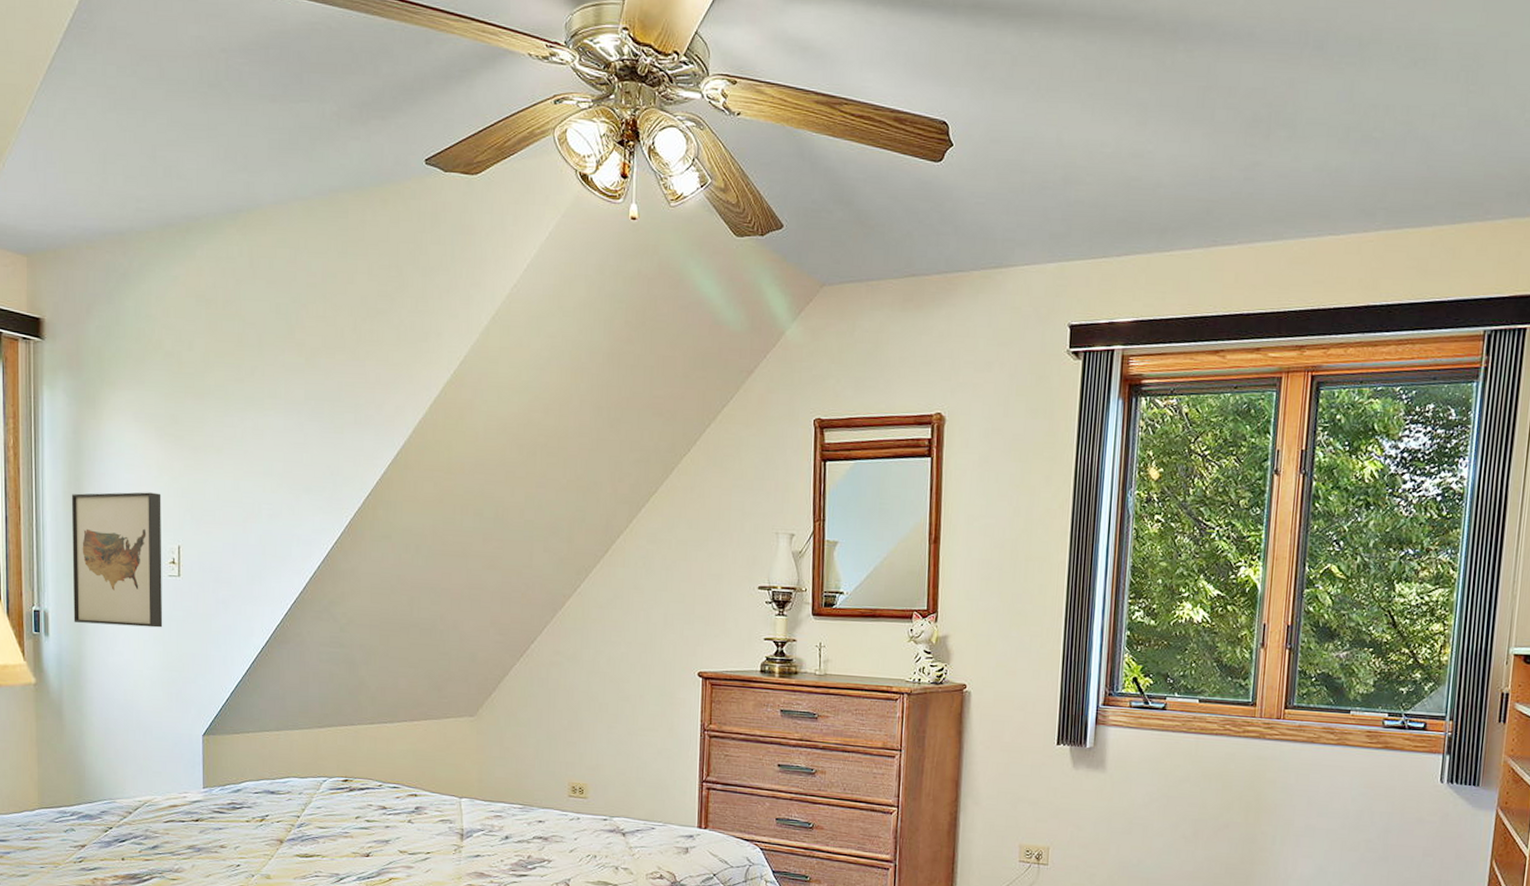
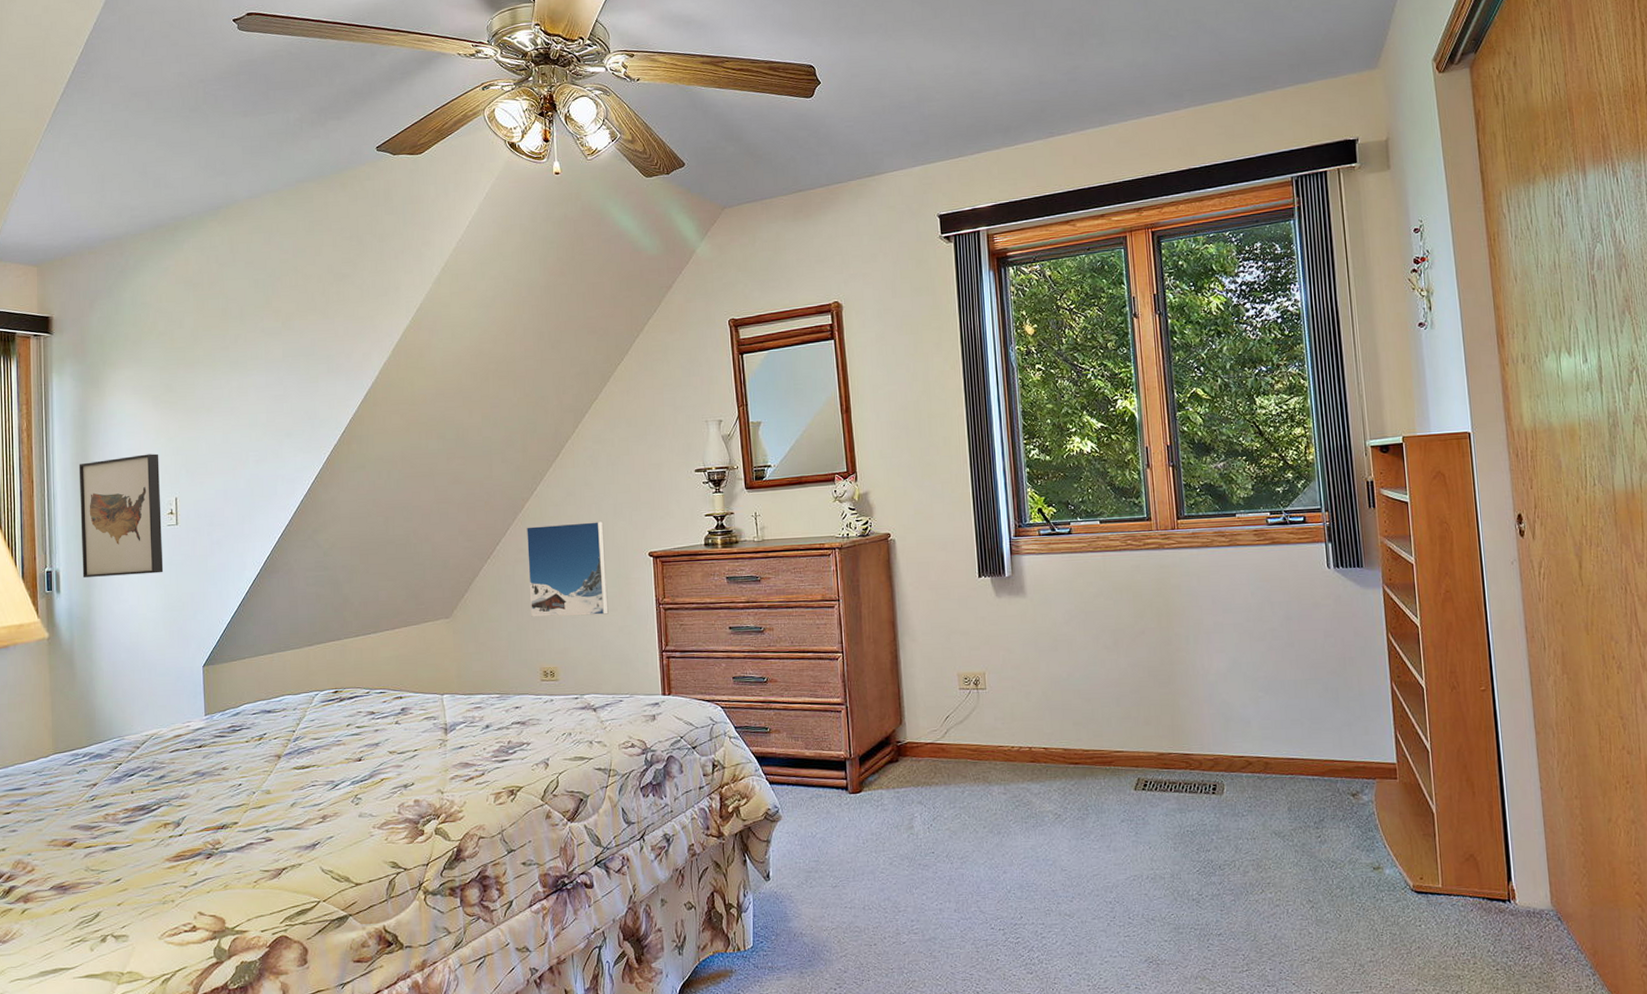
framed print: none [562,627,651,734] -> present [525,521,609,617]

